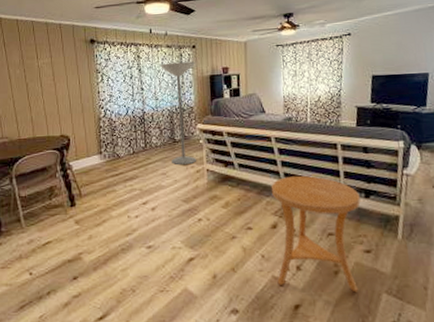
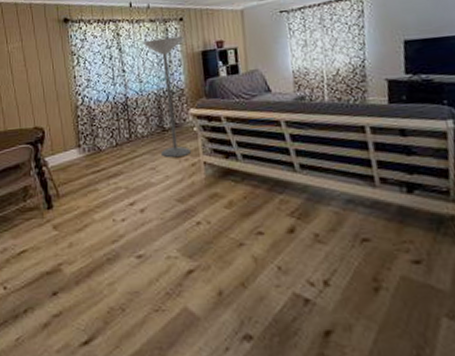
side table: present [271,175,360,293] -> none [284,166,408,316]

